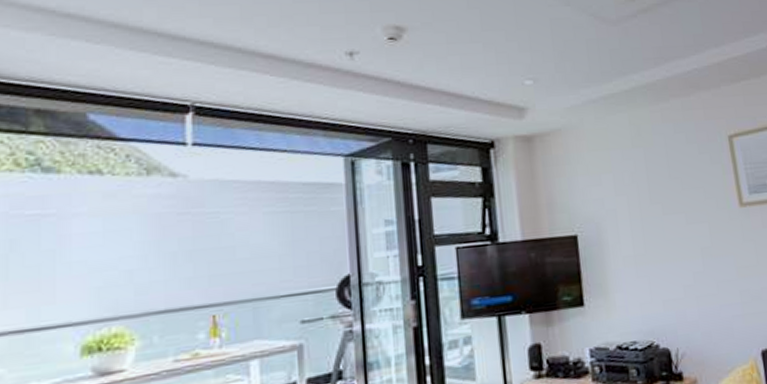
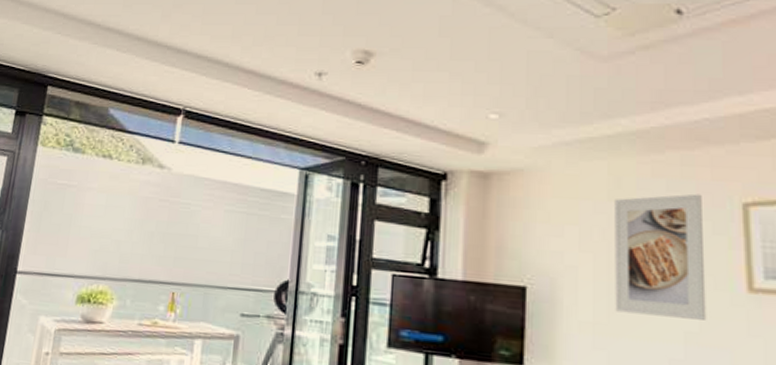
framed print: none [637,132,715,242] -> present [615,193,707,320]

